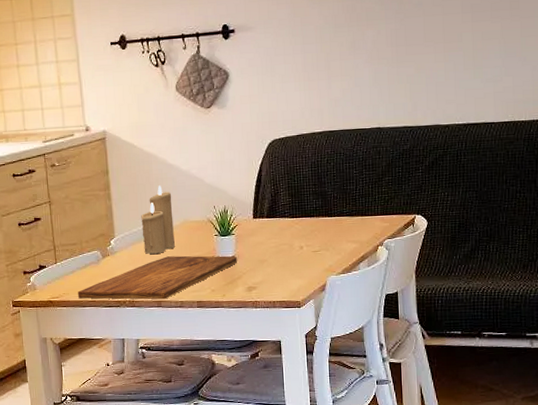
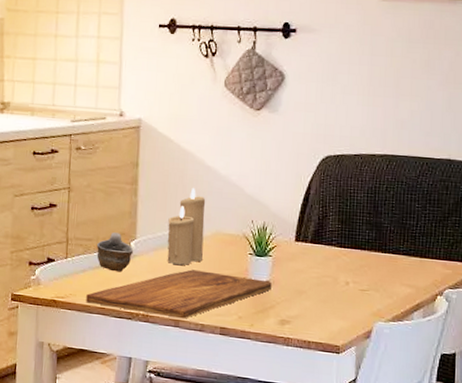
cup: none [80,234,114,269] -> present [96,232,134,272]

